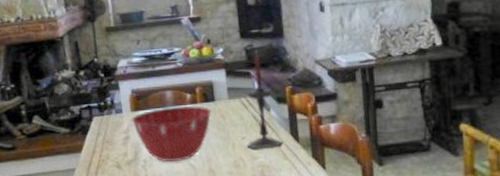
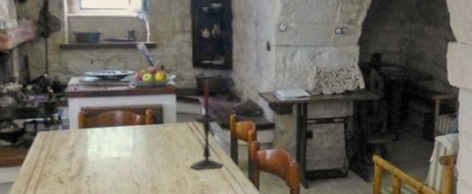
mixing bowl: present [132,105,212,162] -> none [79,126,159,178]

